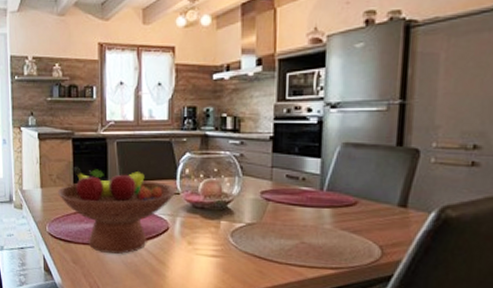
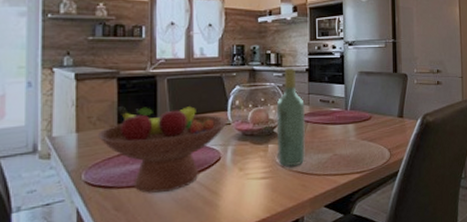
wine bottle: none [230,135,268,249] -> present [276,68,306,167]

